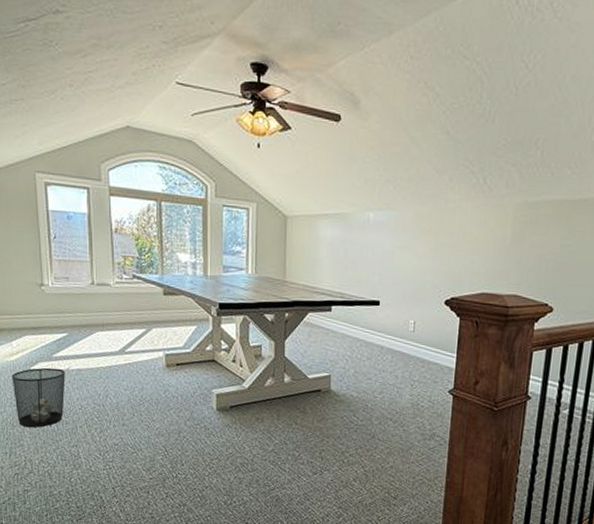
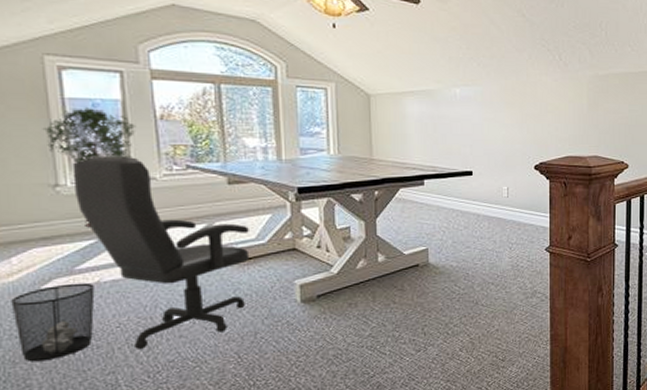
potted tree: none [34,219,98,323] -> present [42,108,137,228]
office chair: none [52,261,178,430] -> present [72,155,250,349]

